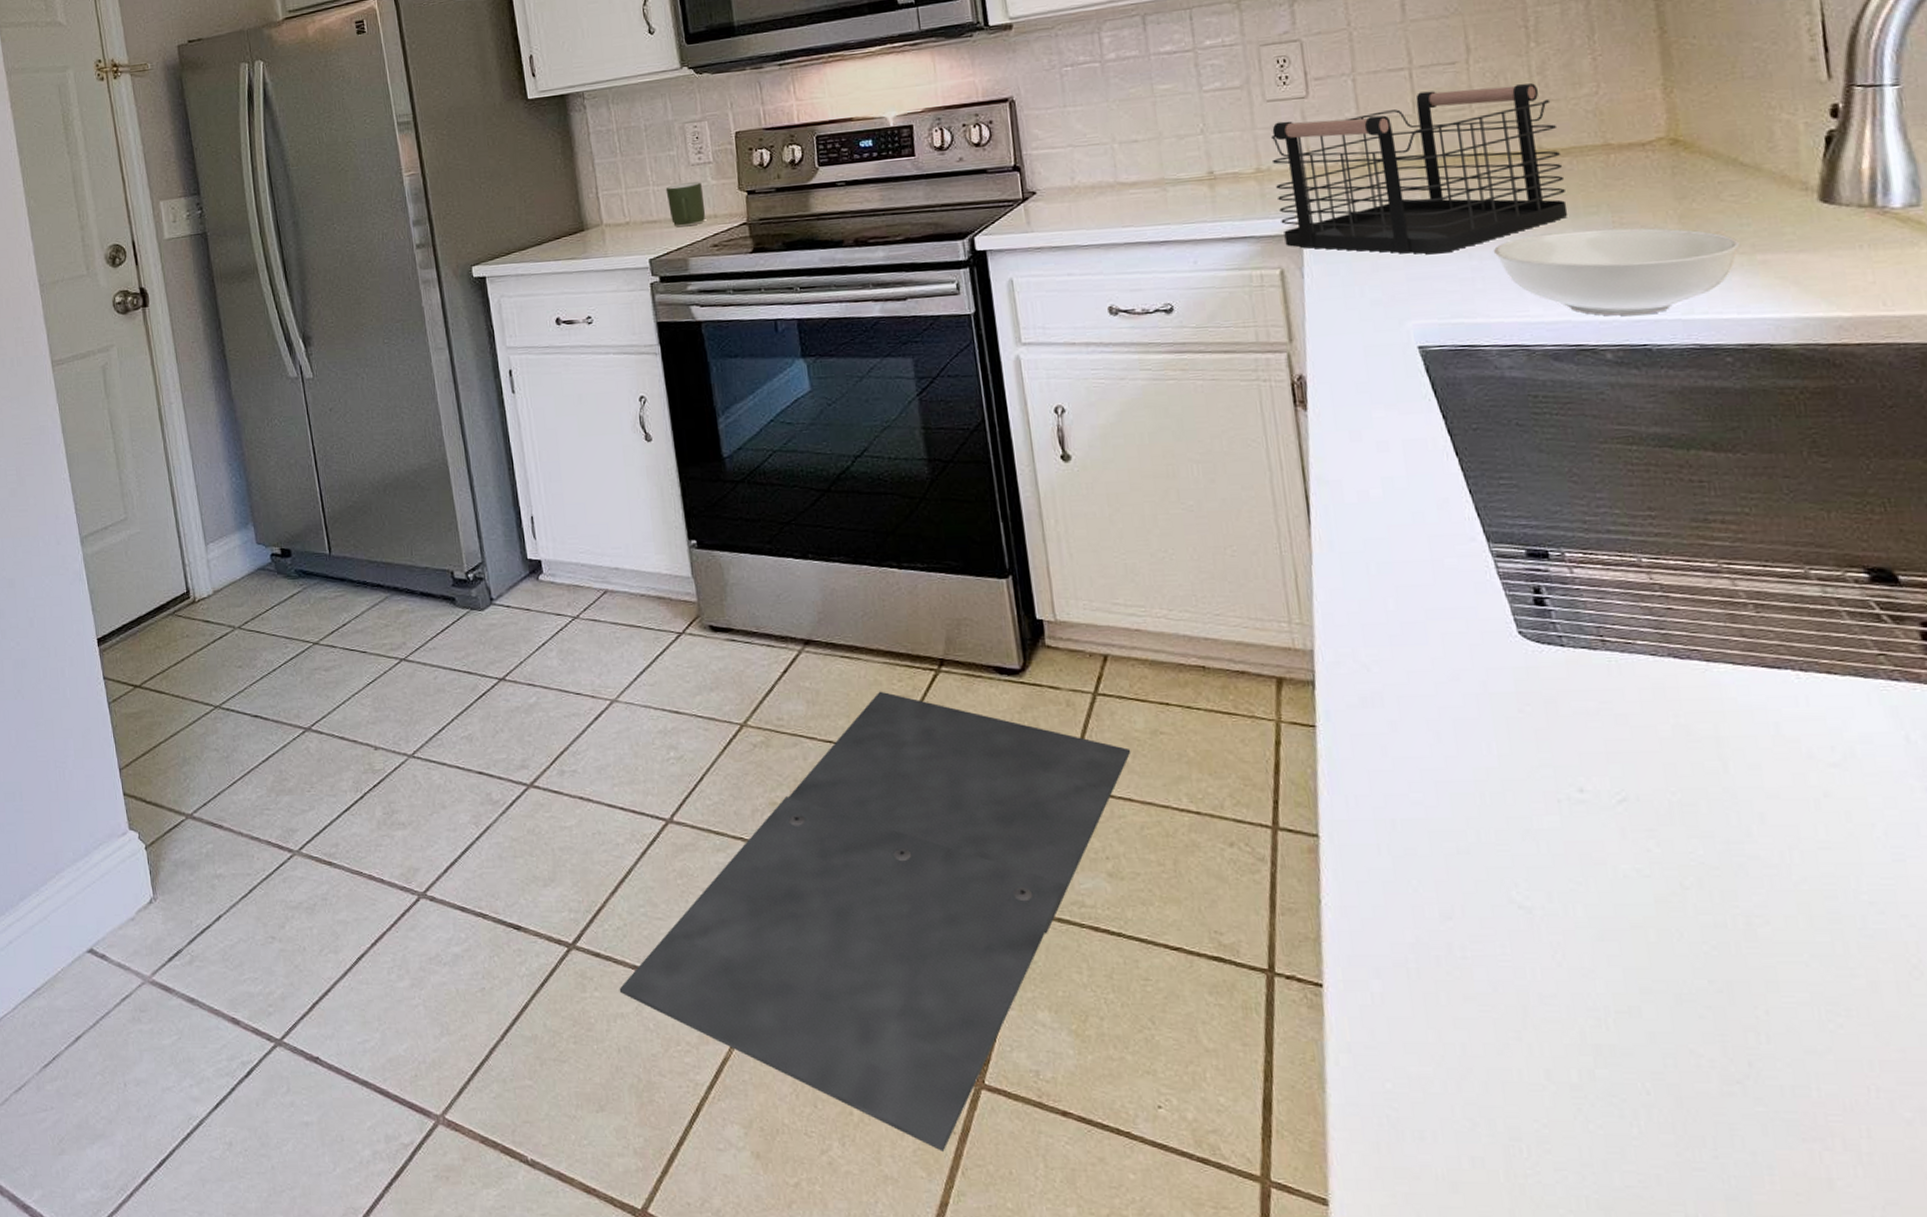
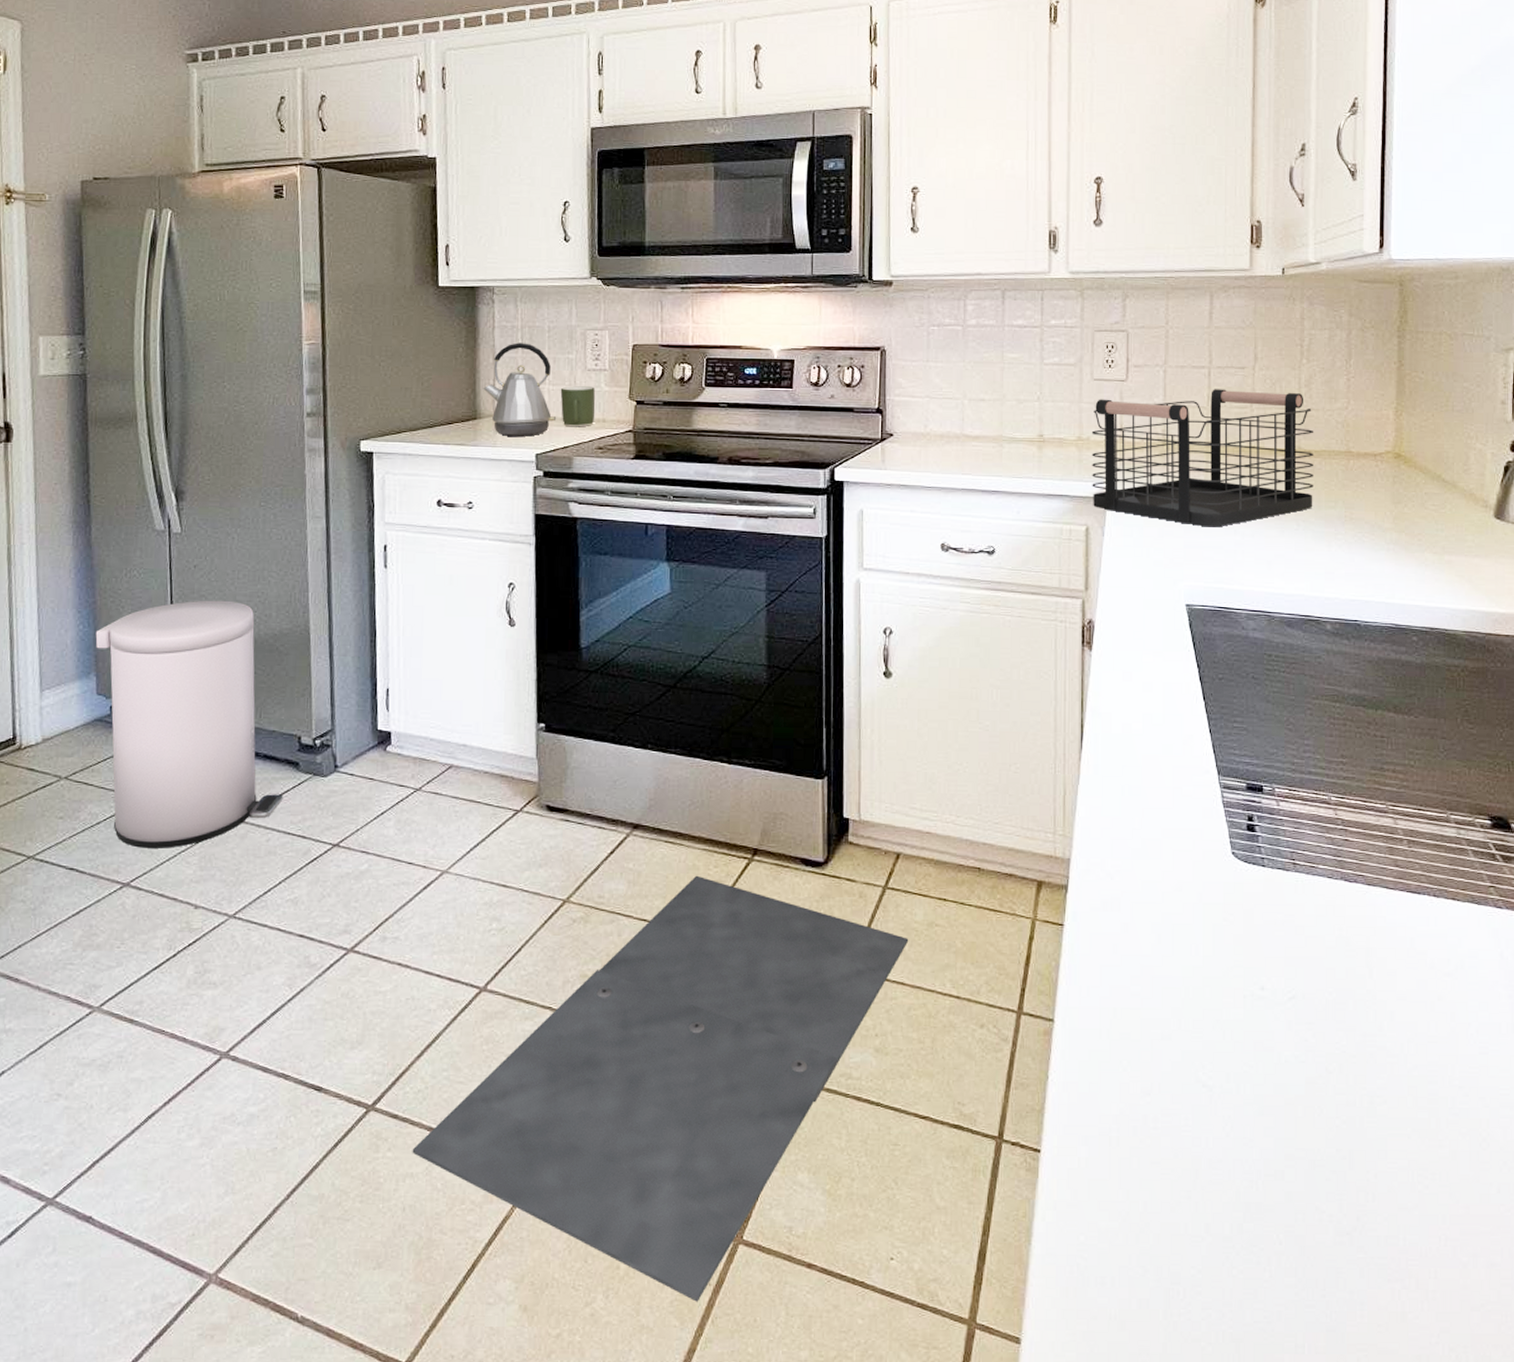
pedal bin: none [247,440,445,692] -> present [95,600,283,848]
kettle: none [586,145,666,245] -> present [483,343,557,437]
bowl: present [1493,228,1739,316] -> none [1253,520,1434,596]

